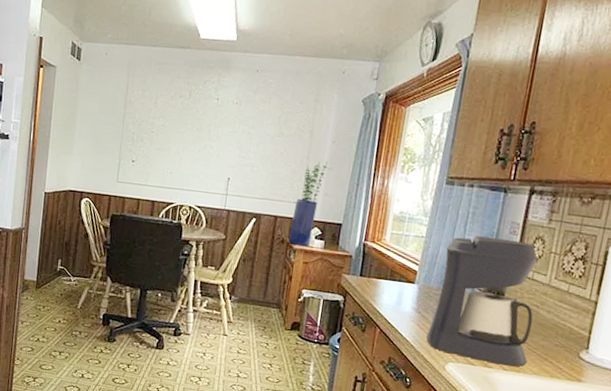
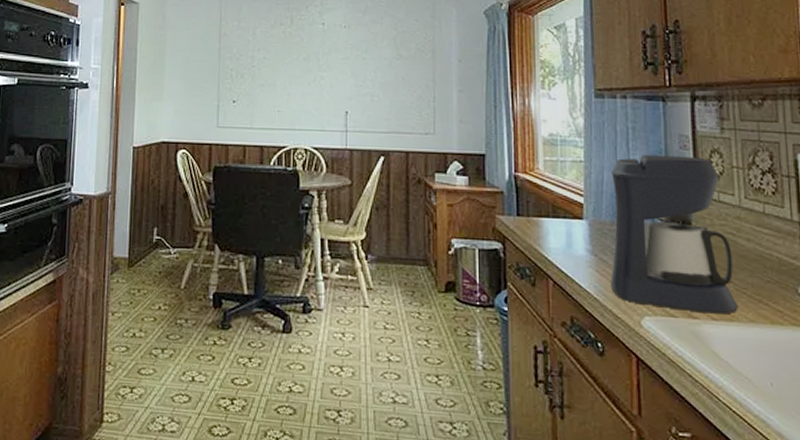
vase: present [288,161,328,247] -> none [425,83,458,186]

